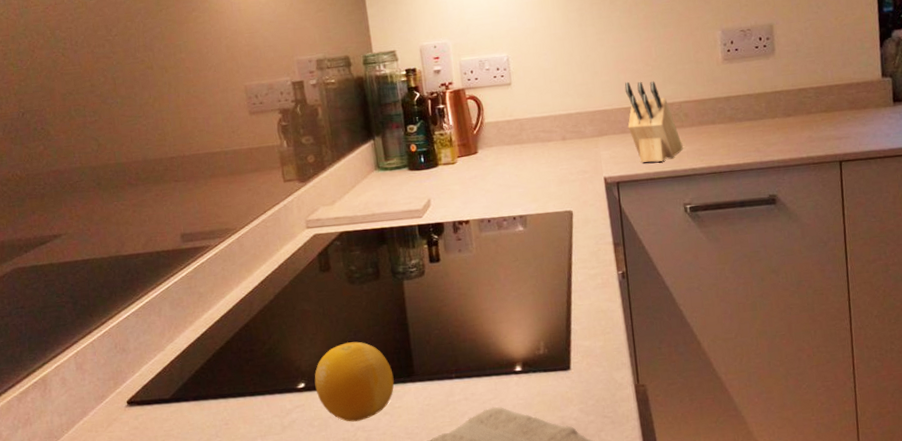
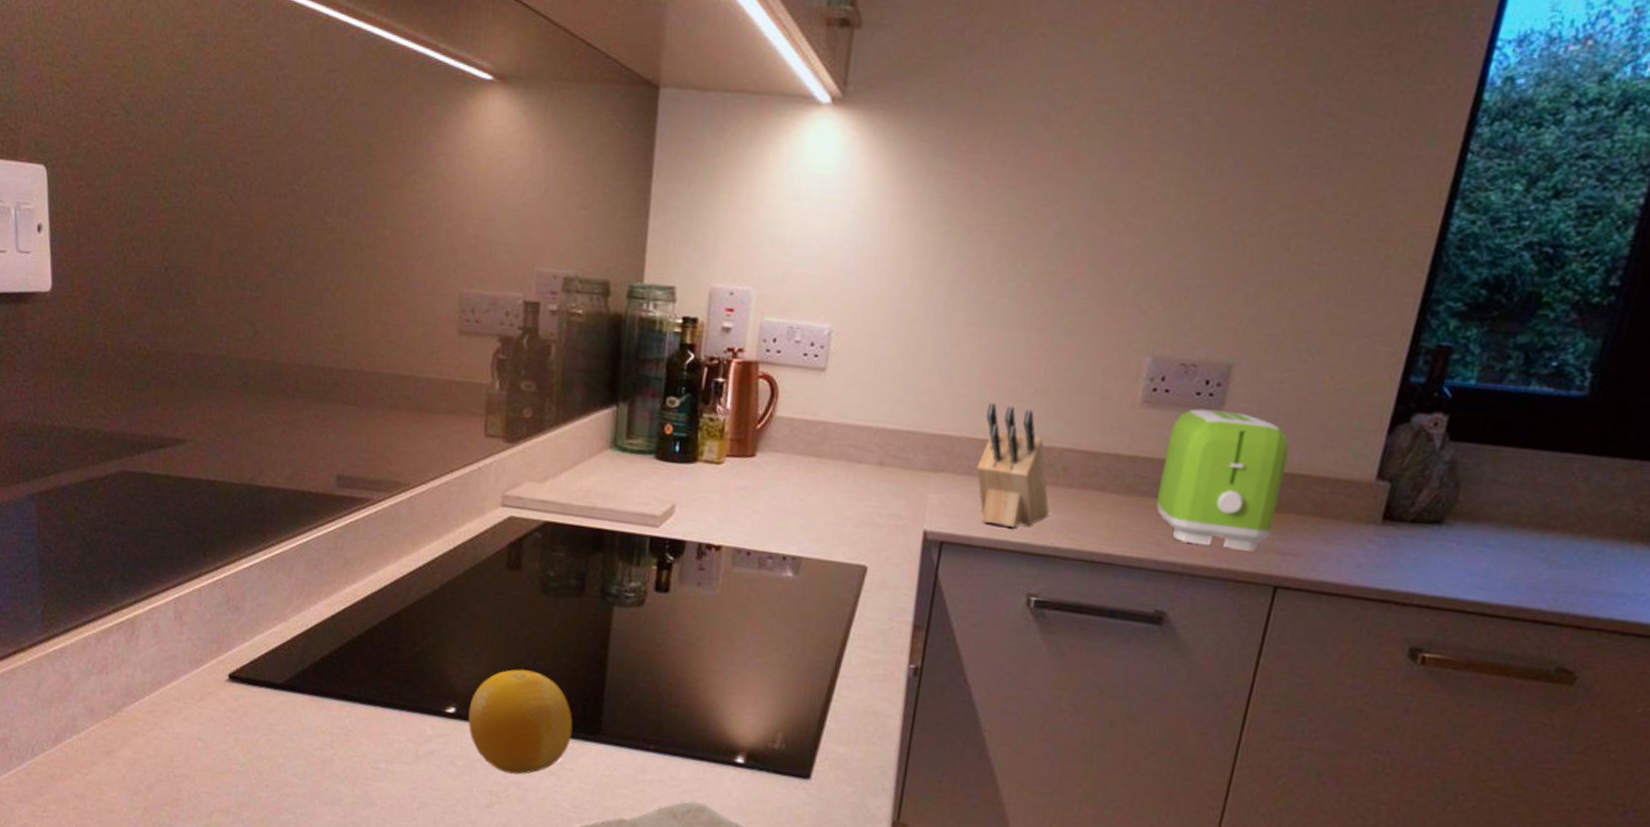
toaster: none [746,53,827,146] -> present [1156,408,1290,551]

